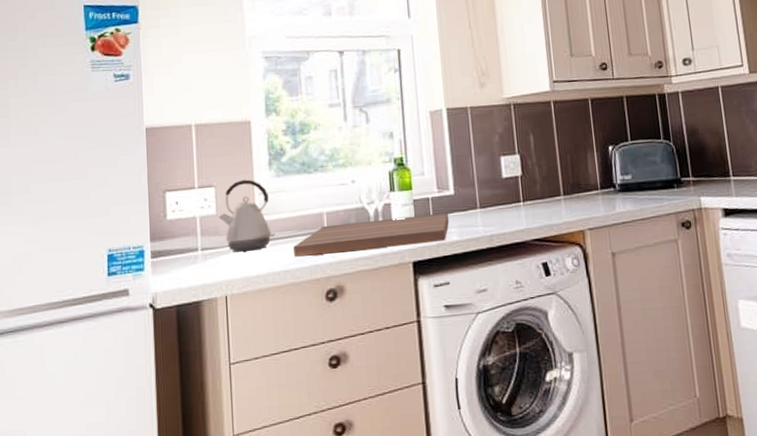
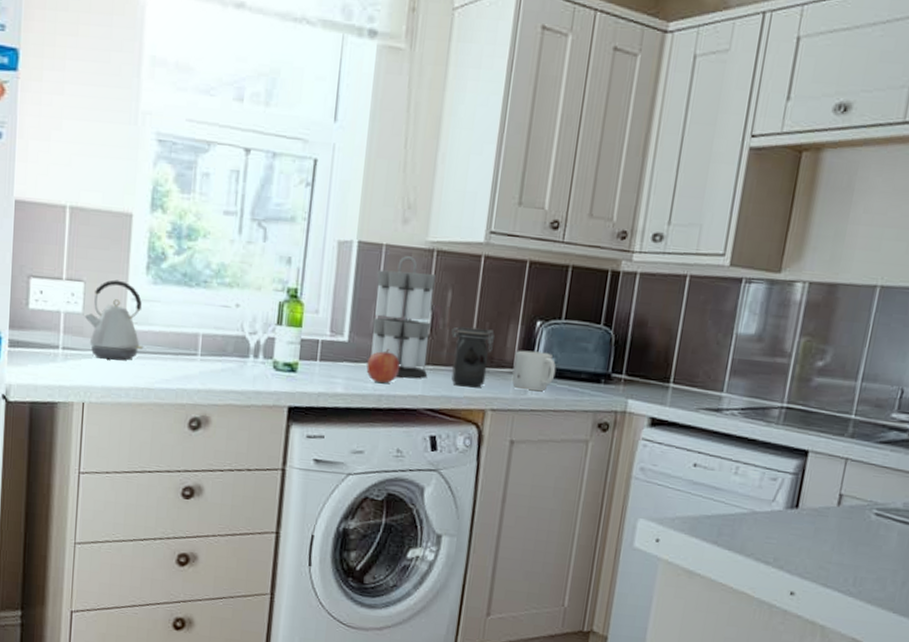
cutting board: present [293,213,450,257] -> none [161,348,338,391]
spice rack: none [467,113,528,217] -> present [371,256,437,379]
fruit: none [474,194,504,225] -> present [366,349,400,383]
jar: none [540,160,578,214] -> present [451,326,496,388]
mug: none [597,171,635,207] -> present [512,350,556,392]

